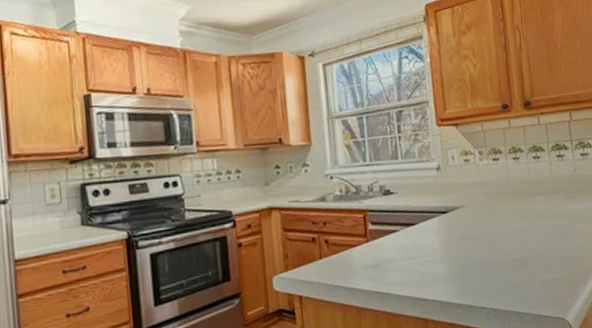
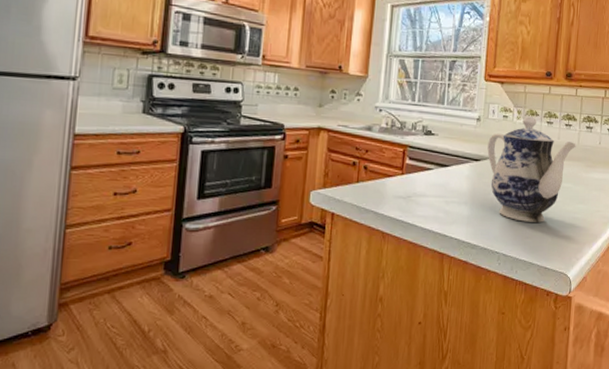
teapot: none [453,155,549,270] -> present [487,116,576,223]

